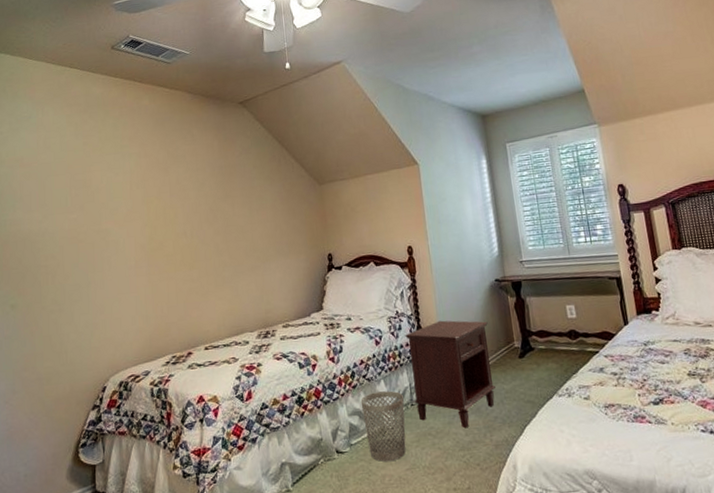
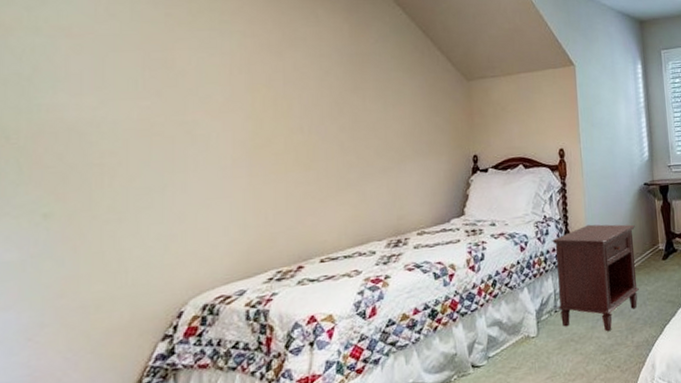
wastebasket: present [360,391,406,462] -> none [501,298,548,373]

